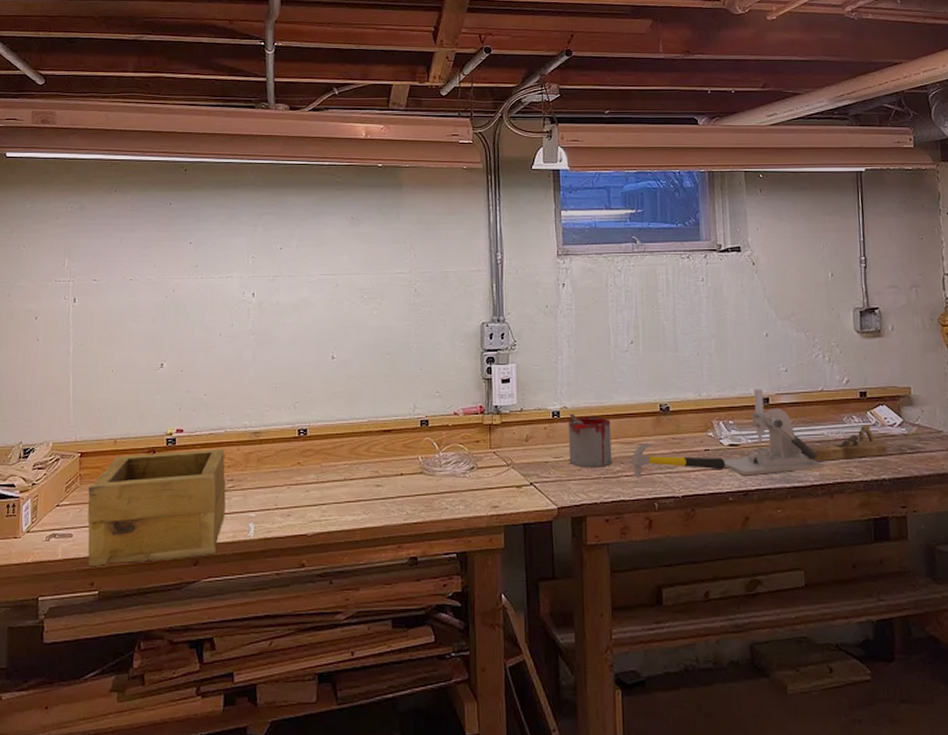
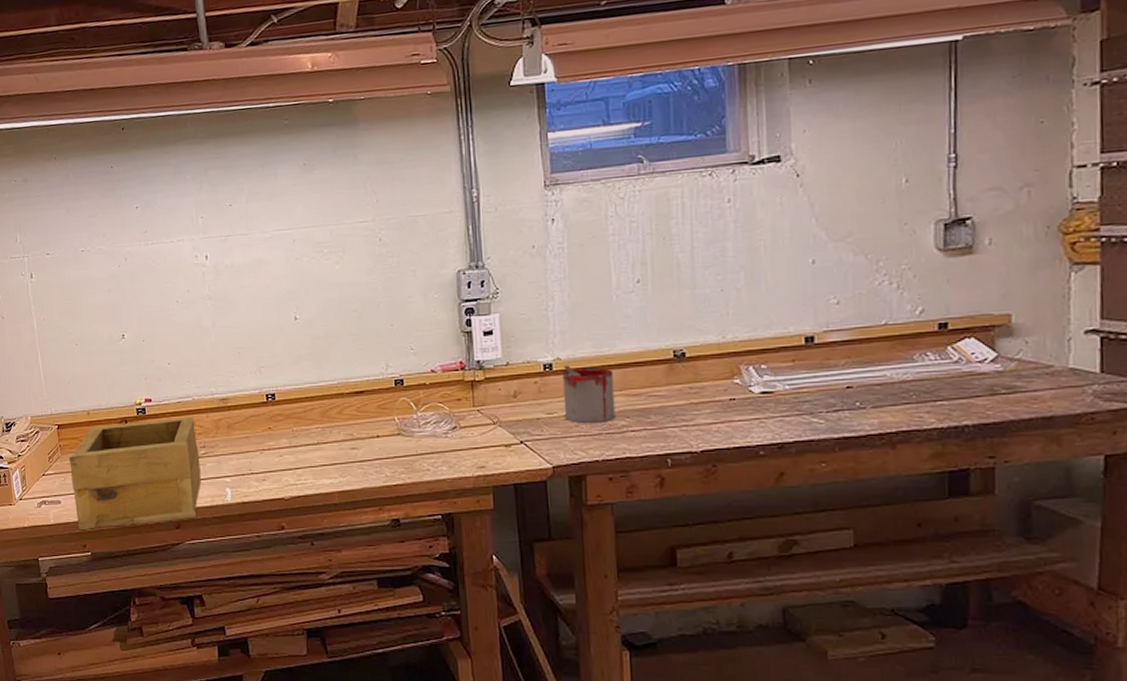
hammer: present [631,442,726,478] -> none [638,393,757,433]
arbor press: present [723,389,825,476] -> none [753,326,886,427]
hand plane: present [800,423,889,462] -> none [854,360,974,408]

